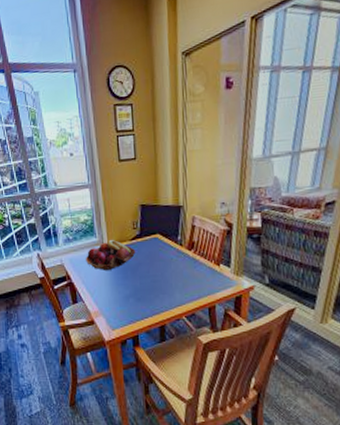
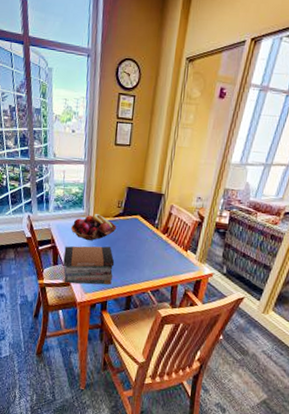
book stack: none [82,274,140,322] -> present [63,246,115,285]

